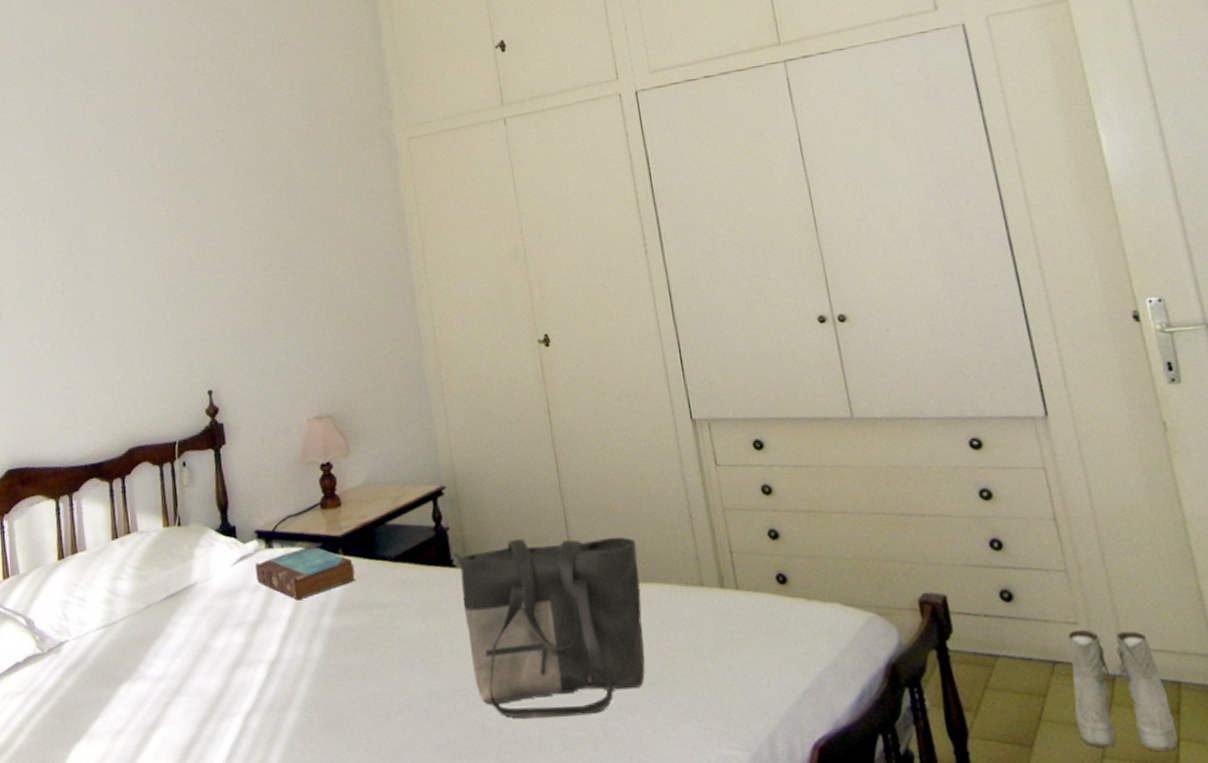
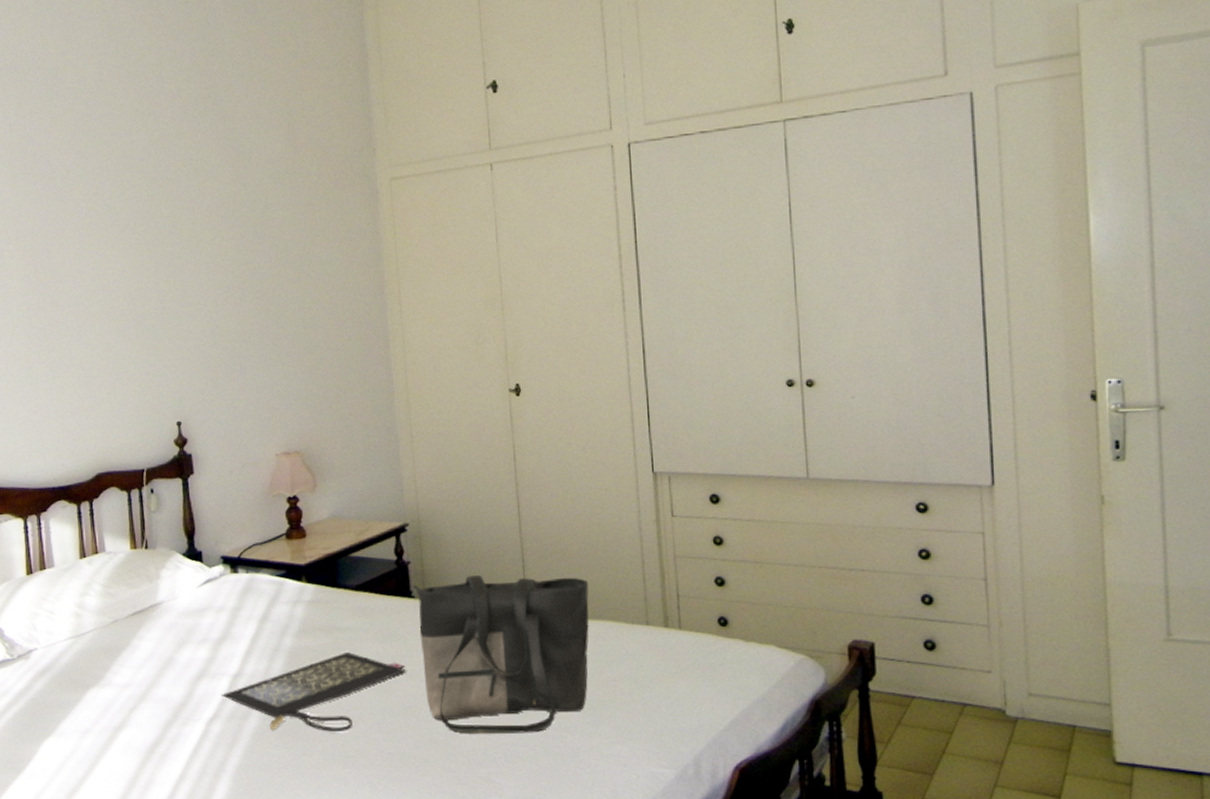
book: present [255,545,355,601] -> none [220,572,317,622]
clutch bag: none [258,629,451,722] -> present [221,651,406,732]
boots: present [1067,629,1178,752] -> none [976,677,1064,784]

